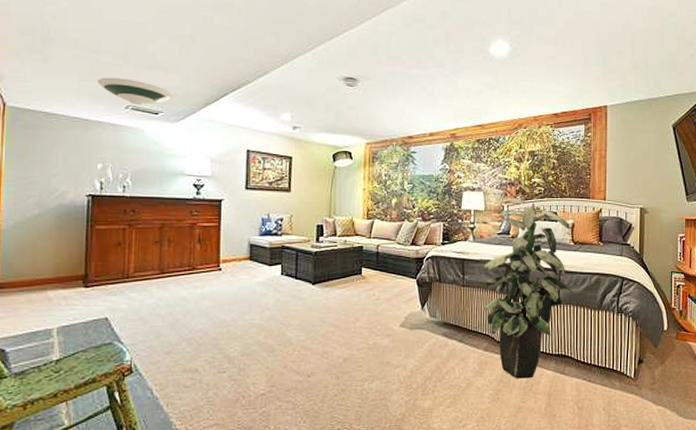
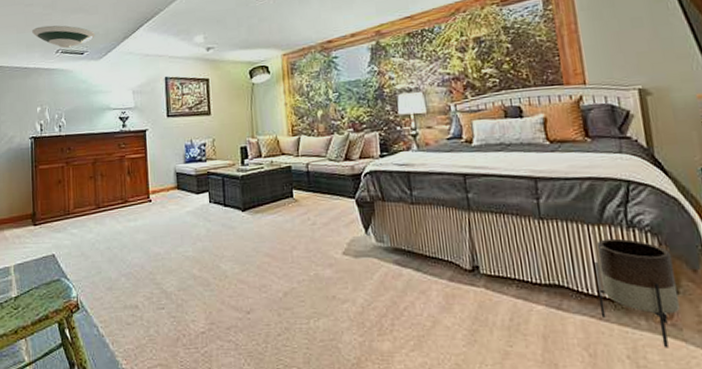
indoor plant: present [478,197,573,379] -> none [426,94,558,316]
planter: none [590,320,643,402] -> present [594,238,680,348]

